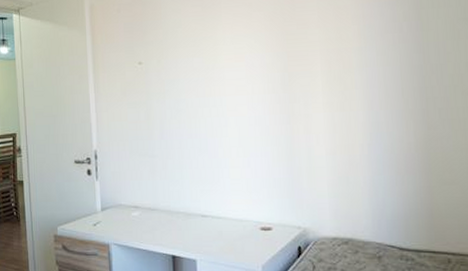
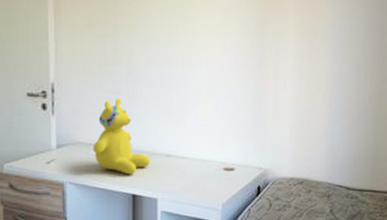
teddy bear: none [133,160,188,236] -> present [92,97,151,175]

